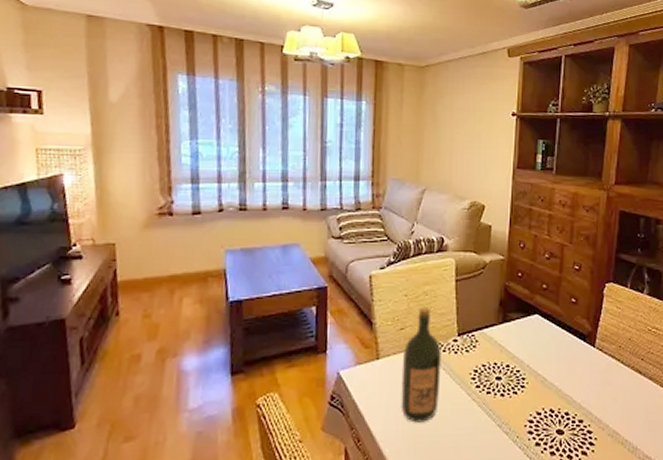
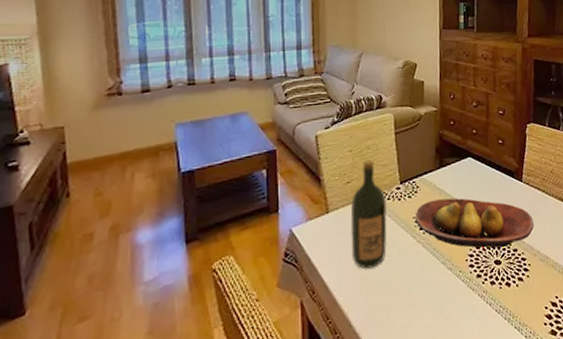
fruit bowl: none [472,357,605,416] -> present [415,198,535,248]

